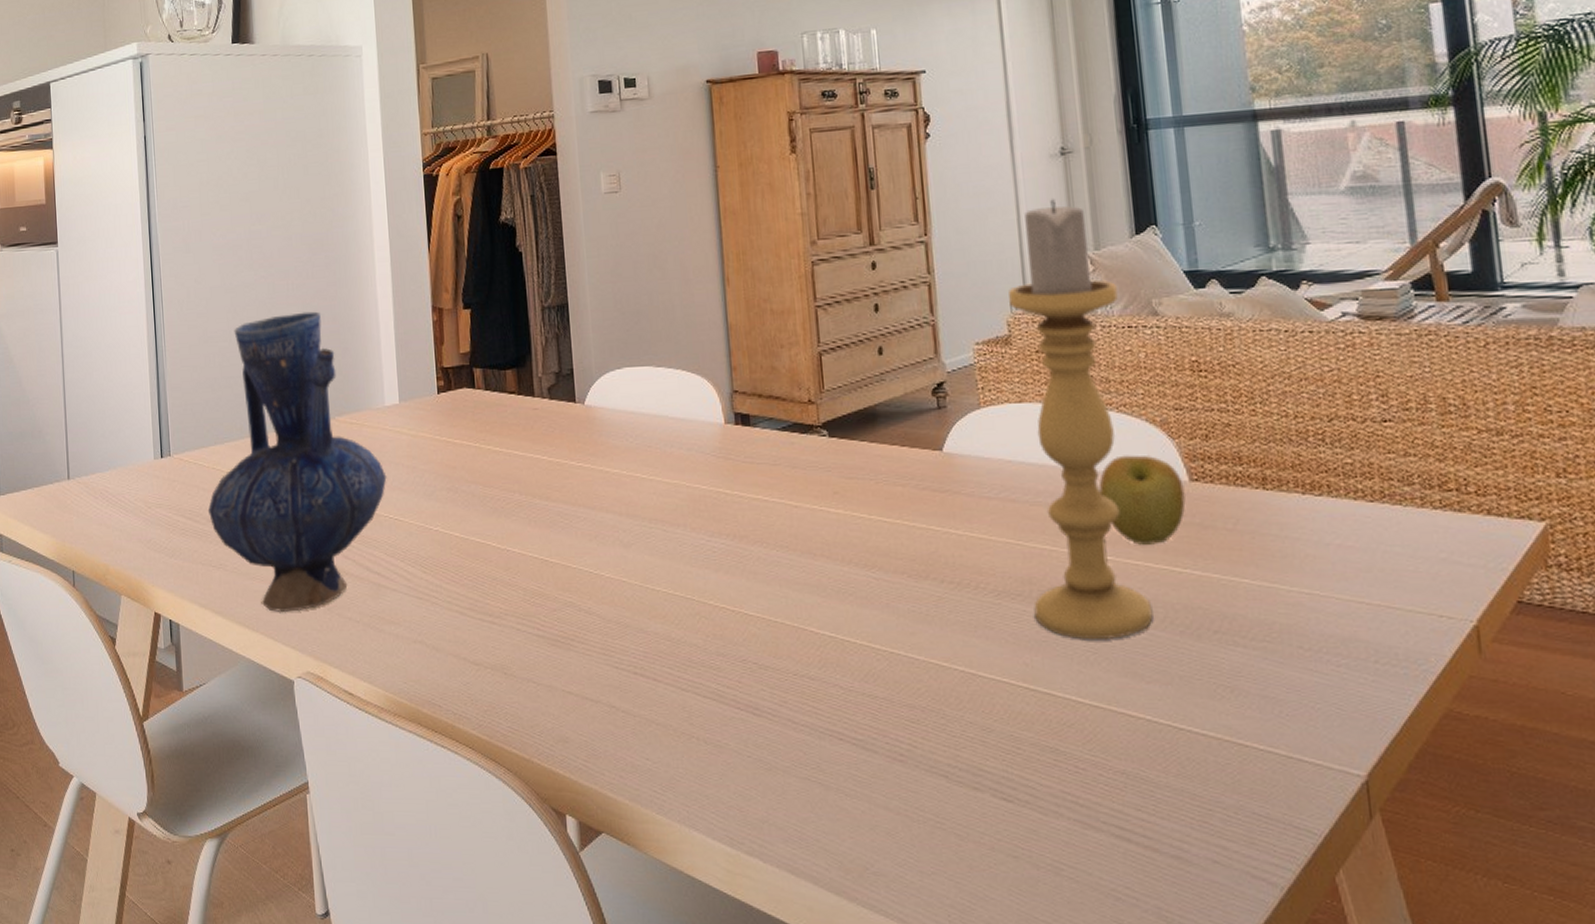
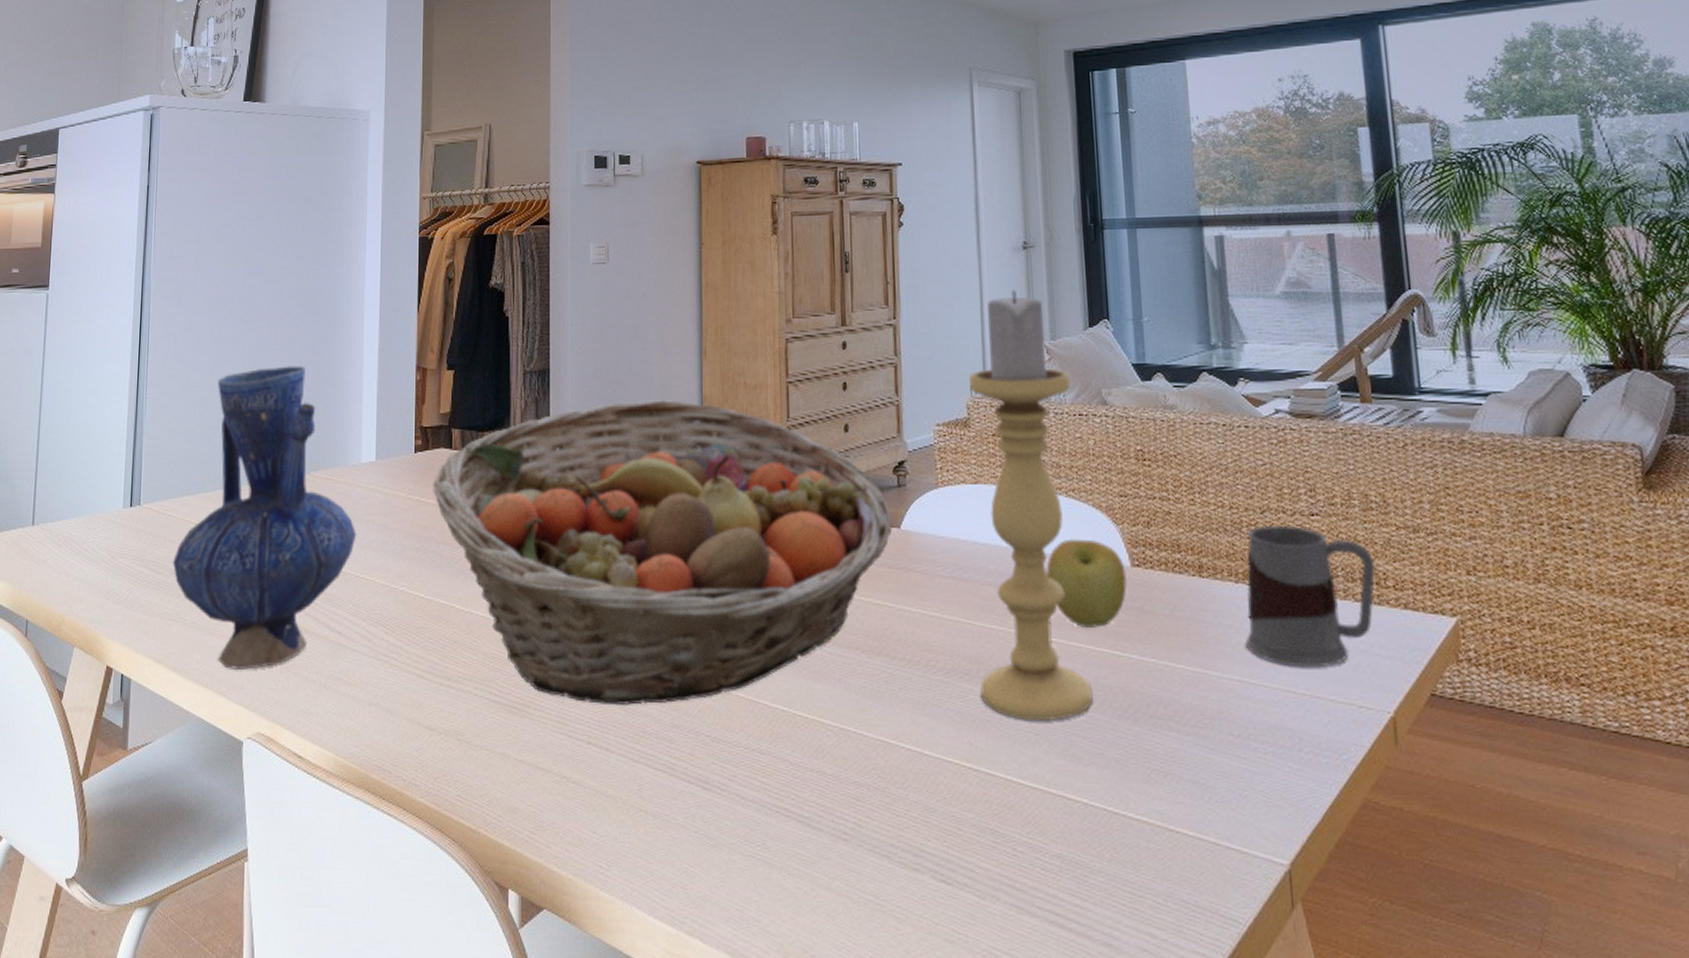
fruit basket: none [459,329,935,635] -> present [433,400,893,705]
mug: none [1314,432,1455,579] -> present [1245,525,1375,668]

